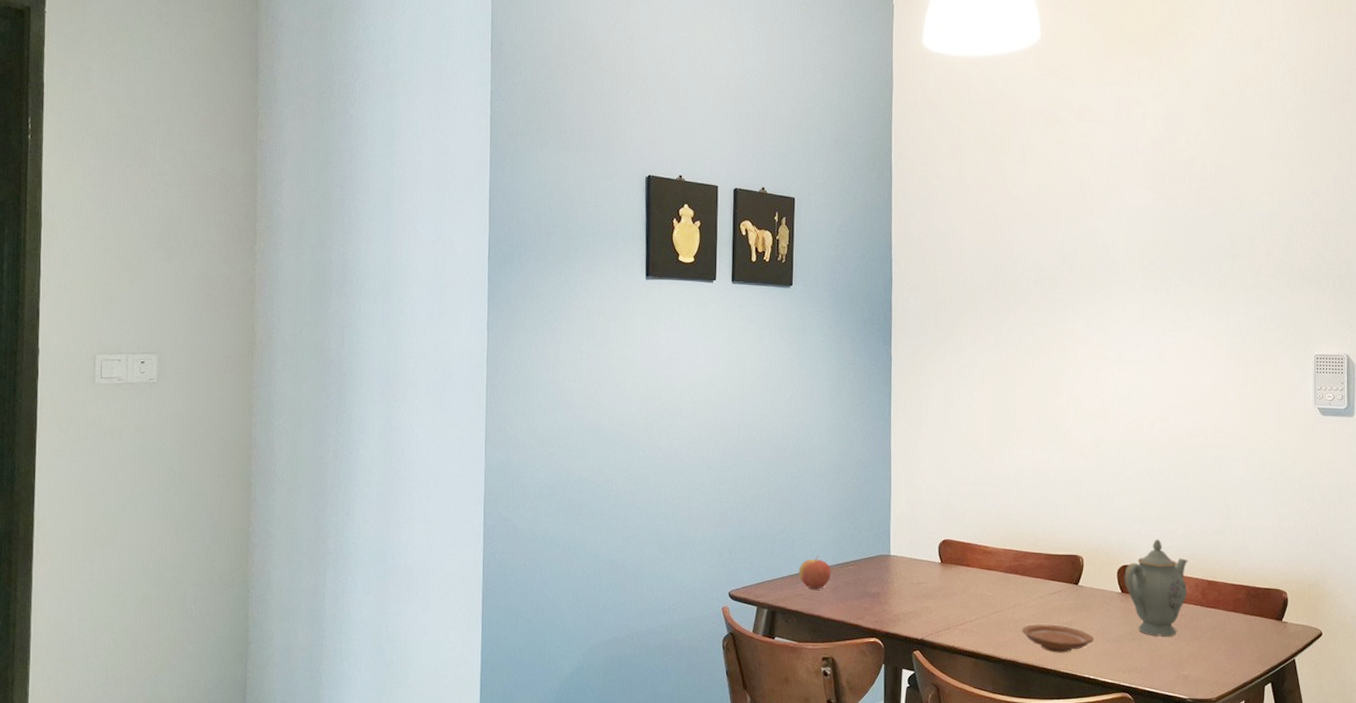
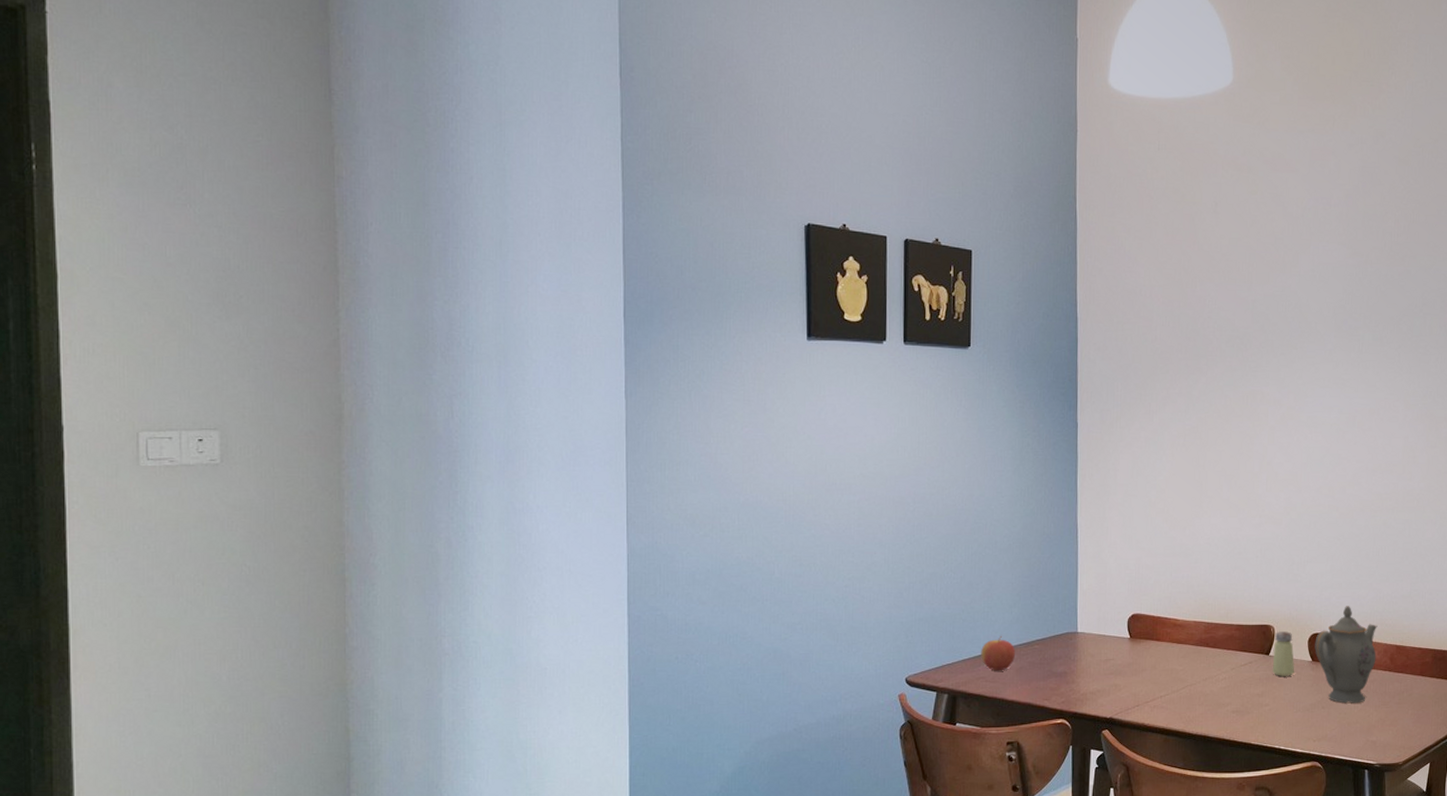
plate: present [1022,624,1094,653] -> none [1212,696,1285,725]
saltshaker: none [1081,562,1104,607] -> present [1272,631,1295,676]

